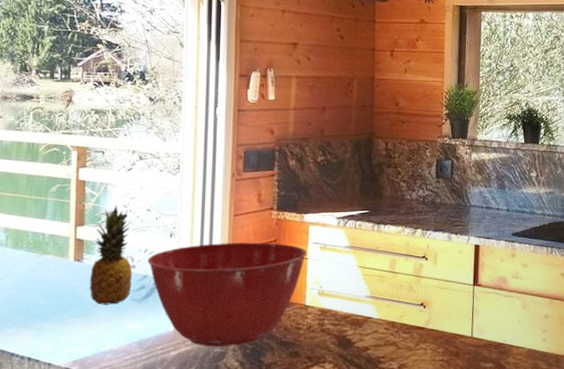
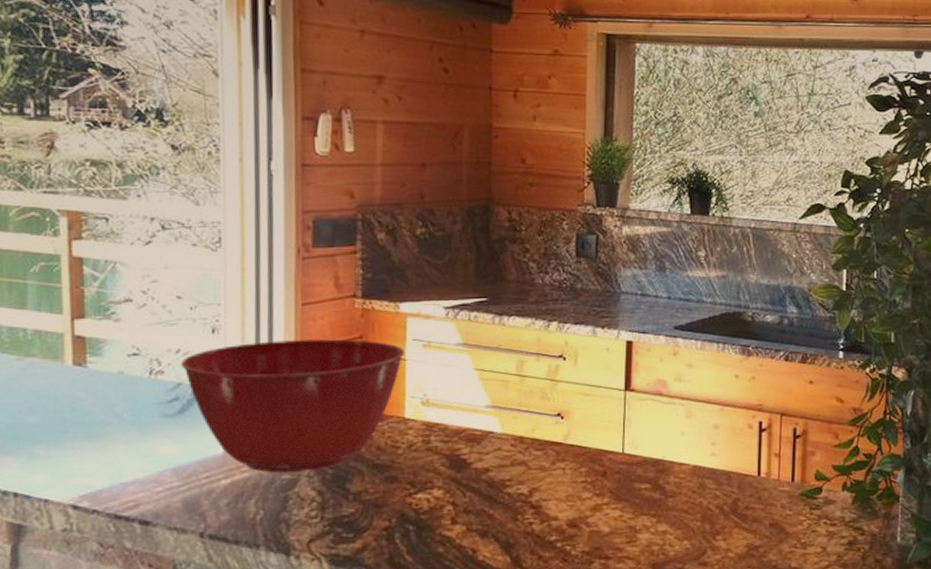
fruit: present [89,205,132,305] -> none [97,291,160,422]

